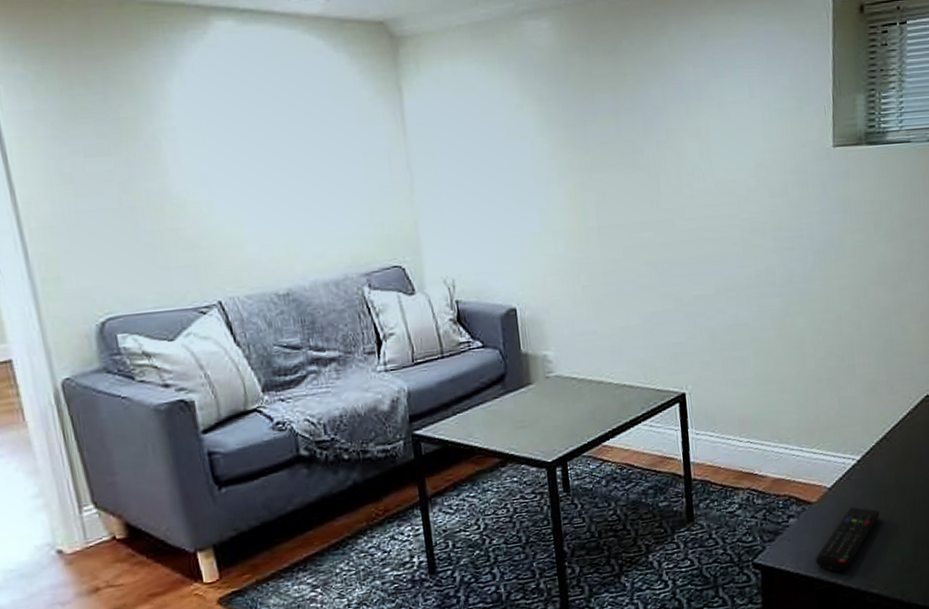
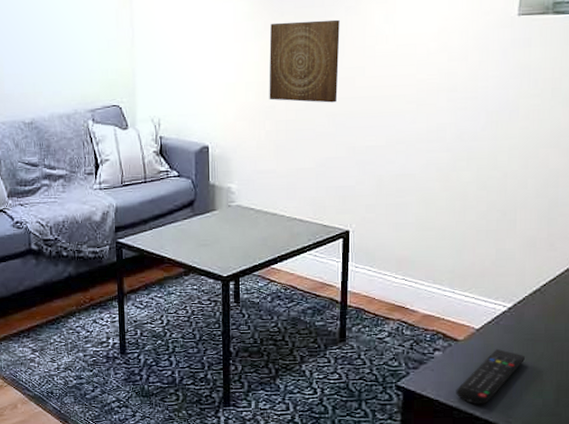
wall art: none [575,155,658,250] -> present [269,19,340,103]

